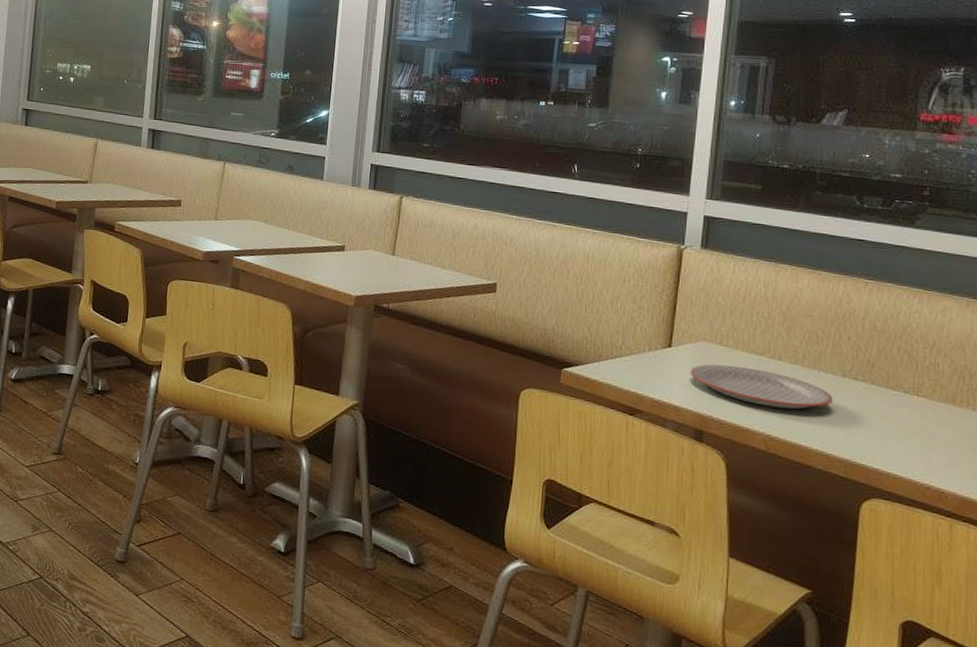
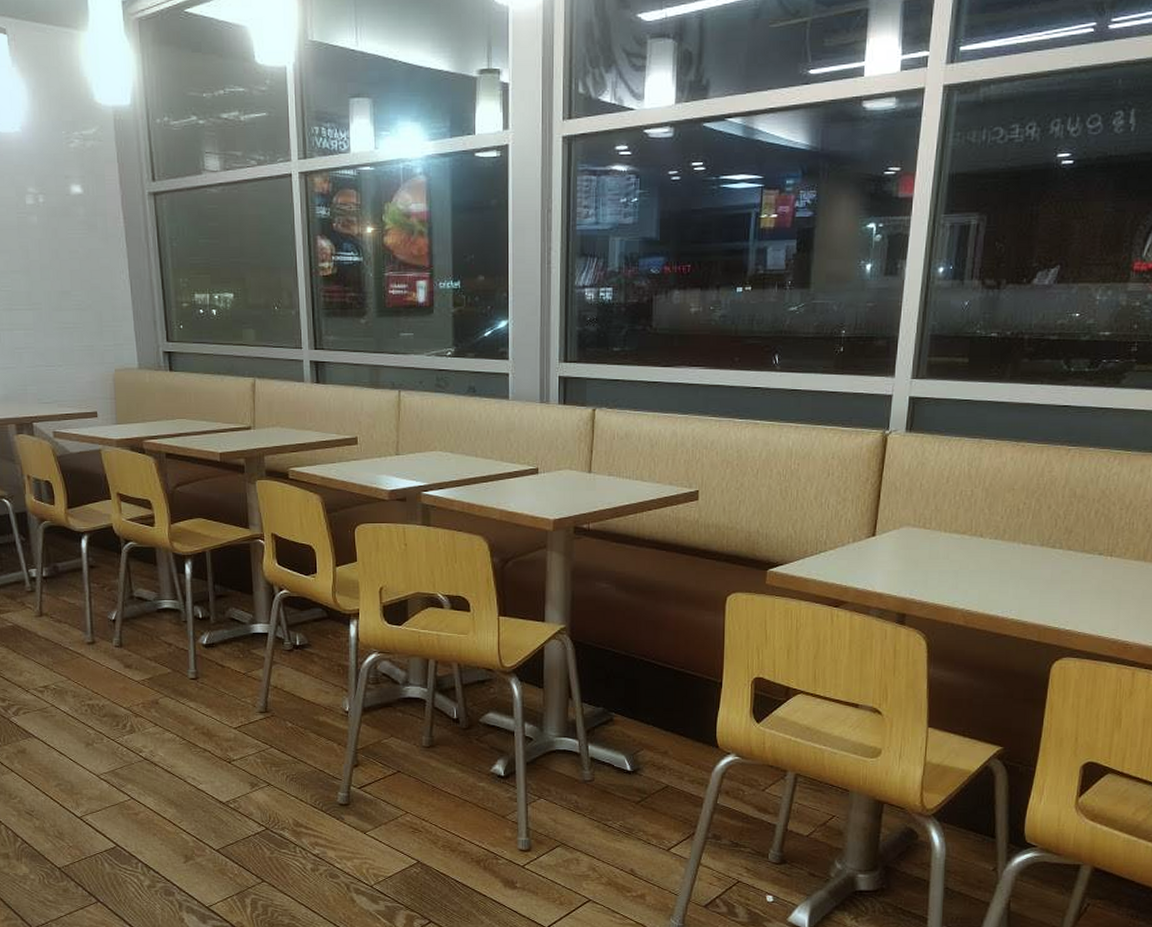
plate: present [690,364,833,409] -> none [893,547,1031,584]

